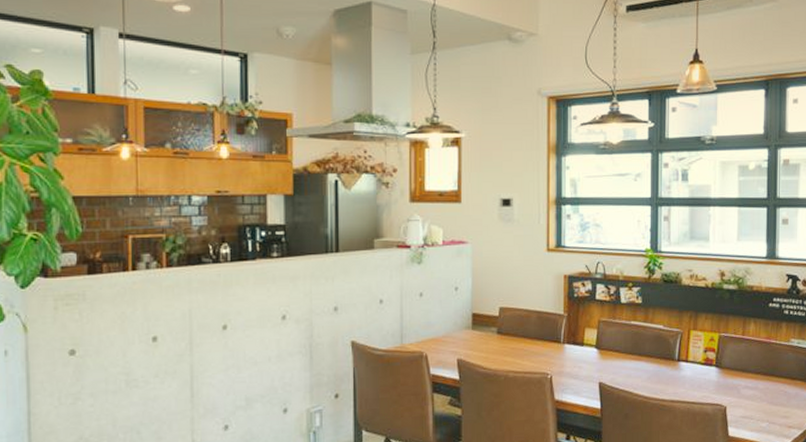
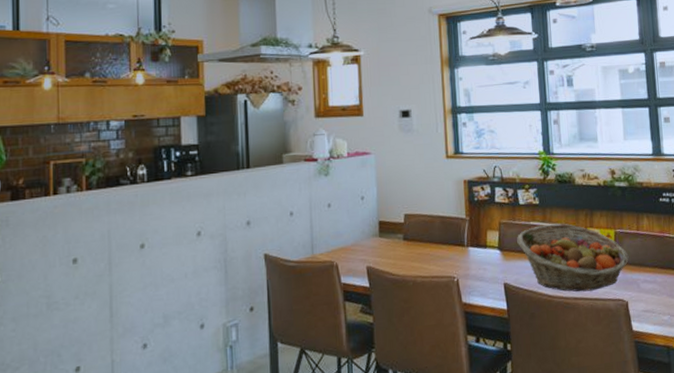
fruit basket: none [616,324,731,395] -> present [517,223,629,292]

